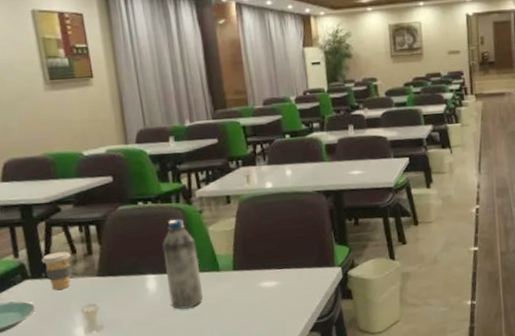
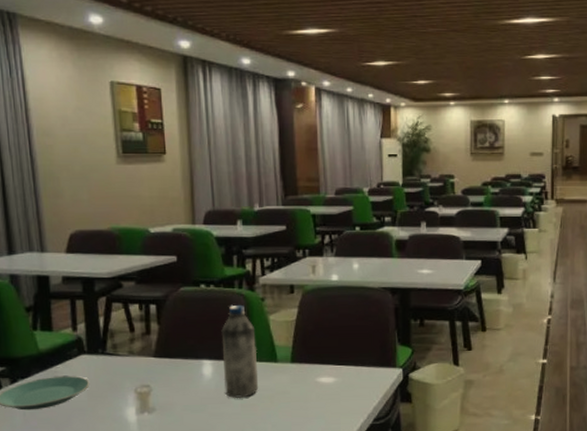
coffee cup: present [41,251,72,290] -> none [99,329,129,367]

